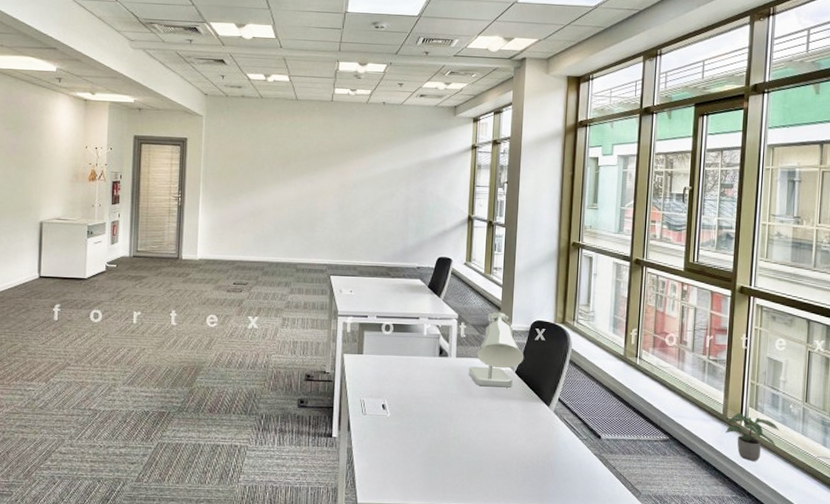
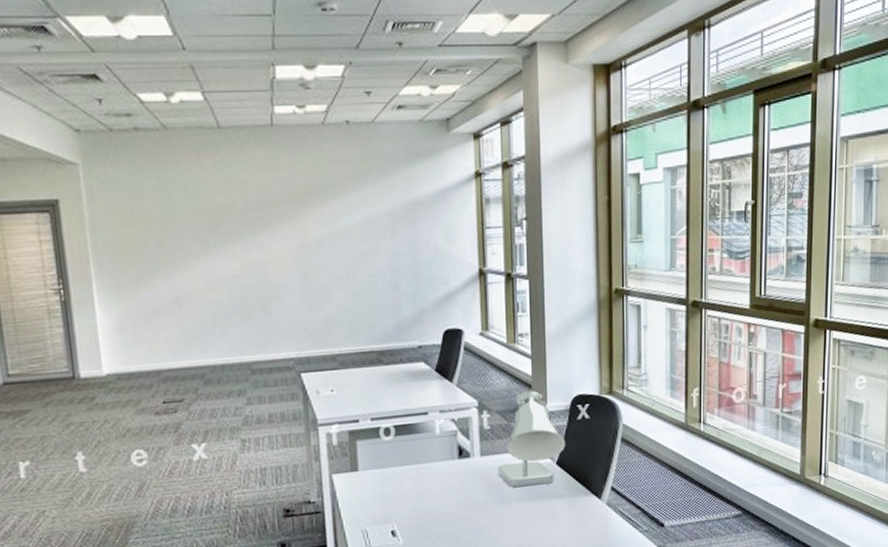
potted plant: present [726,413,779,461] -> none [804,470,861,523]

